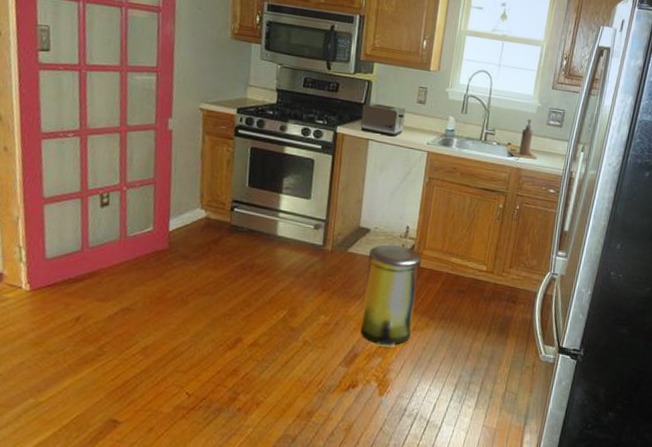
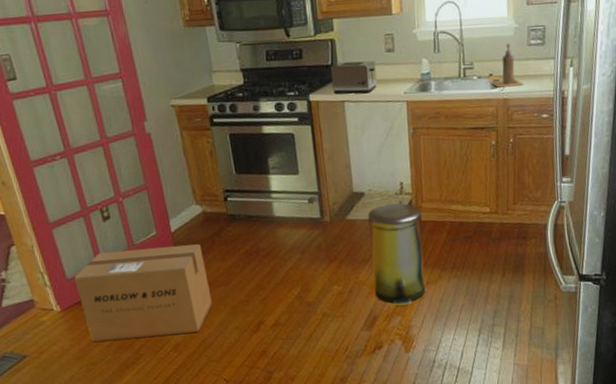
box: none [53,237,196,338] -> present [74,244,212,342]

